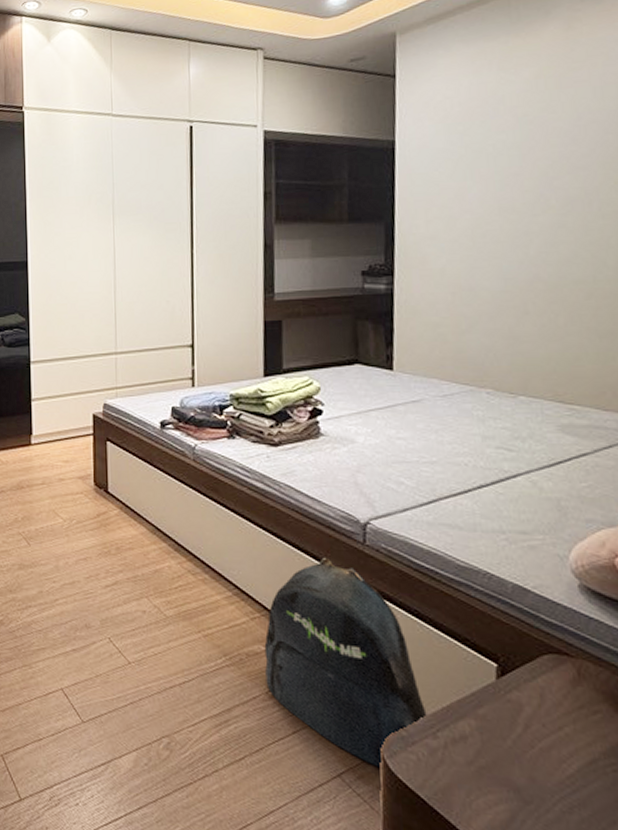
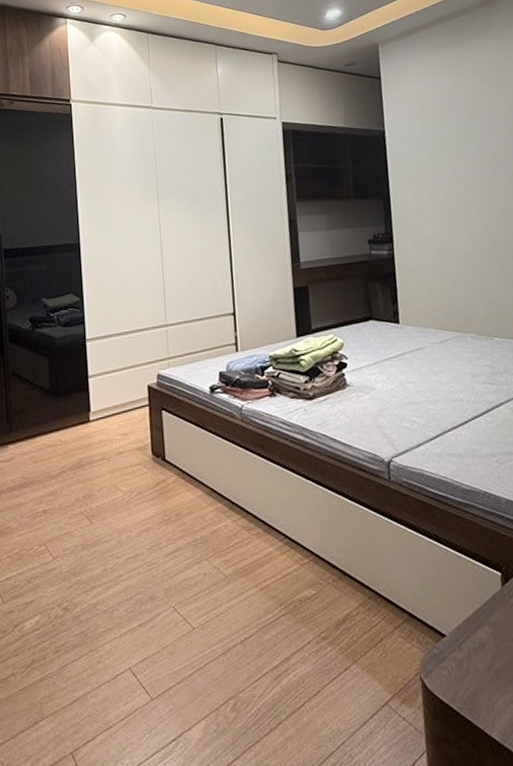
backpack: present [264,558,427,770] -> none [314,498,452,690]

